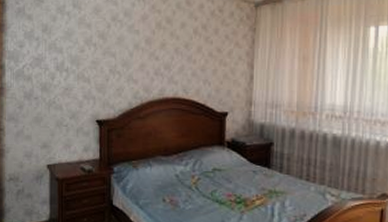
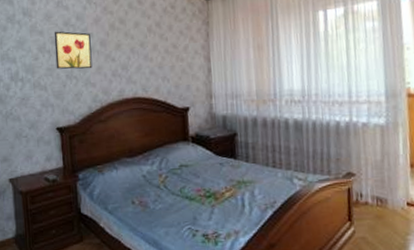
wall art: none [101,25,136,65] -> present [54,31,93,69]

